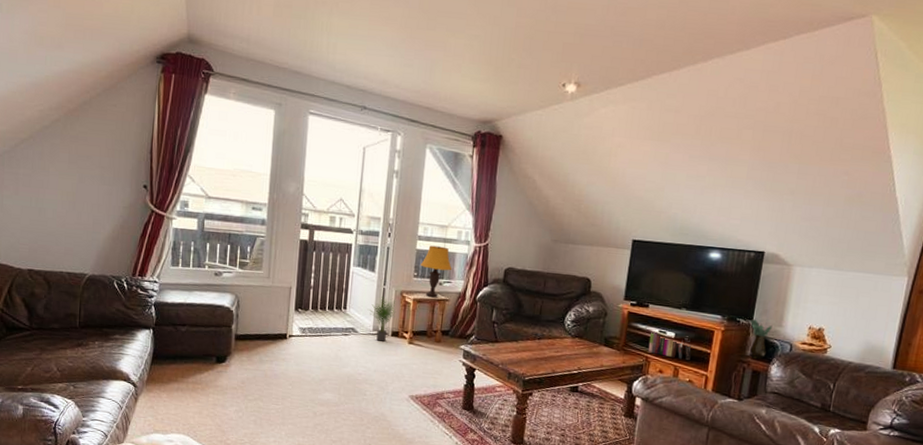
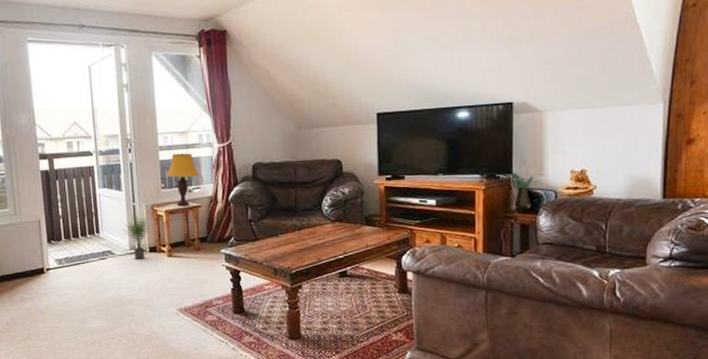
books: present [647,331,692,361] -> none [410,201,457,226]

